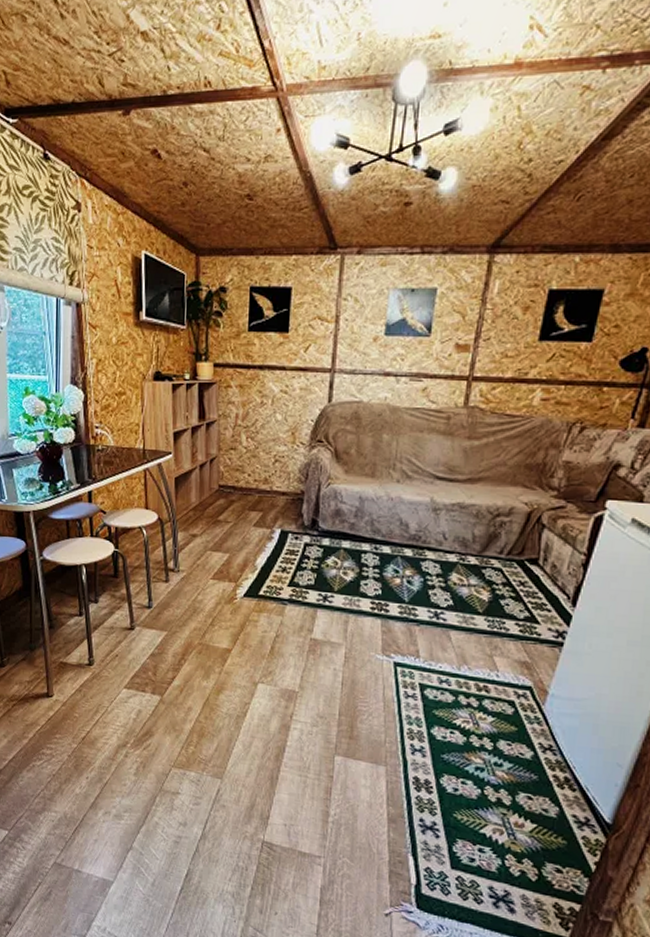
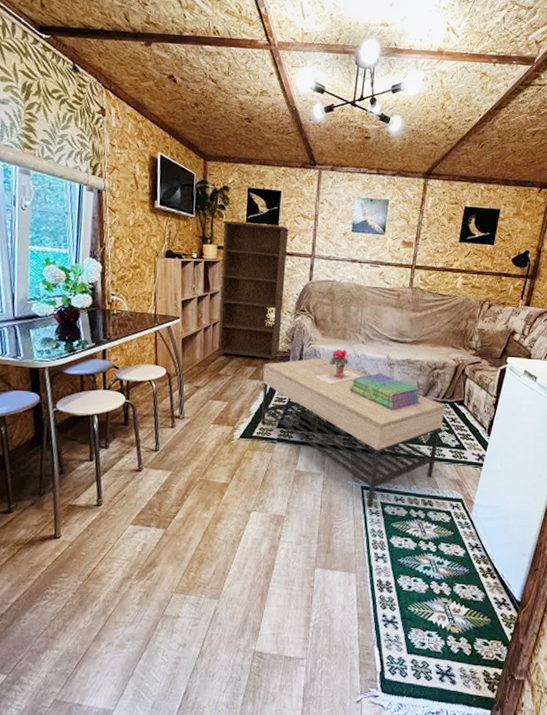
bookcase: none [214,330,303,505] -> present [216,220,290,362]
coffee table: none [268,500,511,689] -> present [261,357,445,508]
potted flower: none [334,489,396,534] -> present [314,349,362,384]
stack of books: none [380,520,476,569] -> present [349,373,421,411]

